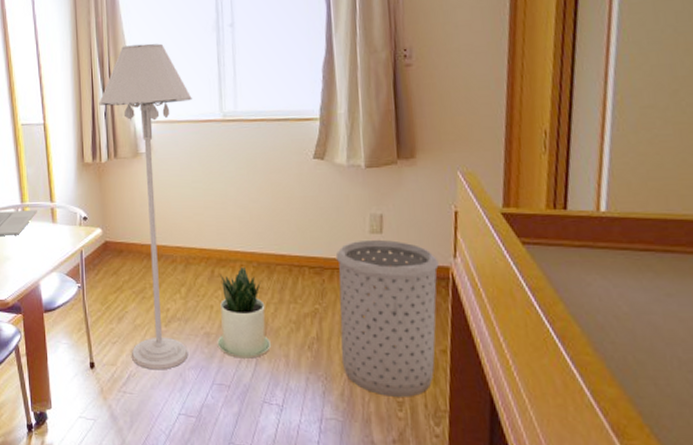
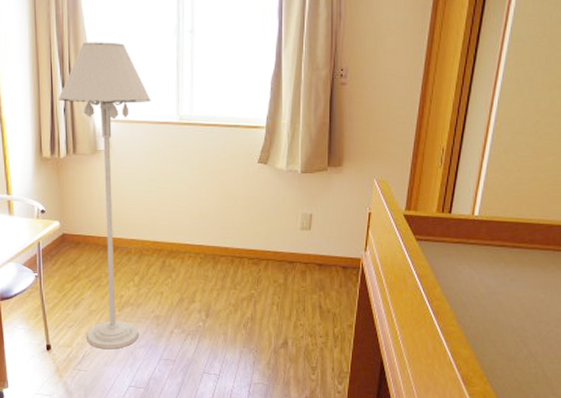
planter: present [217,266,271,359] -> none [165,257,212,337]
laundry basket: present [335,239,439,397] -> none [270,235,353,363]

